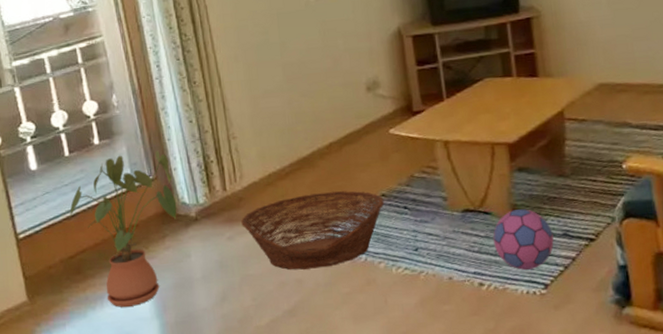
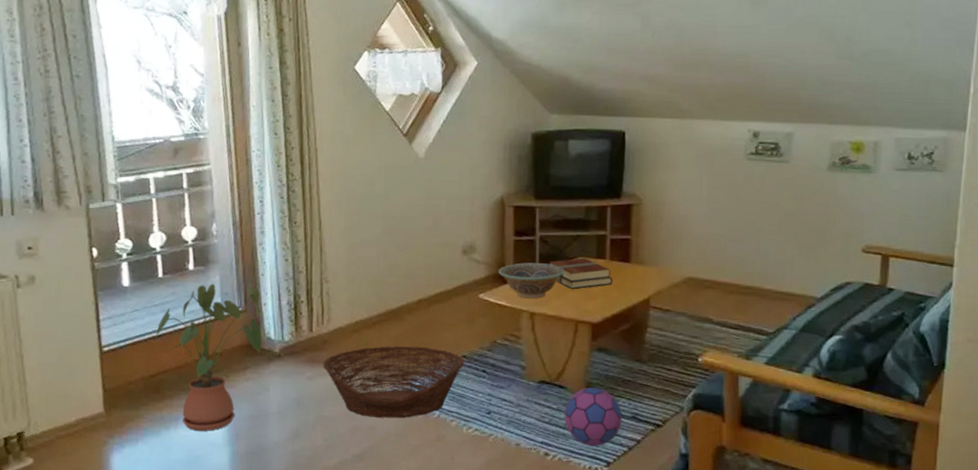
decorative bowl: none [405,89,473,128] -> present [498,262,565,299]
books: none [456,78,523,112] -> present [549,258,613,289]

